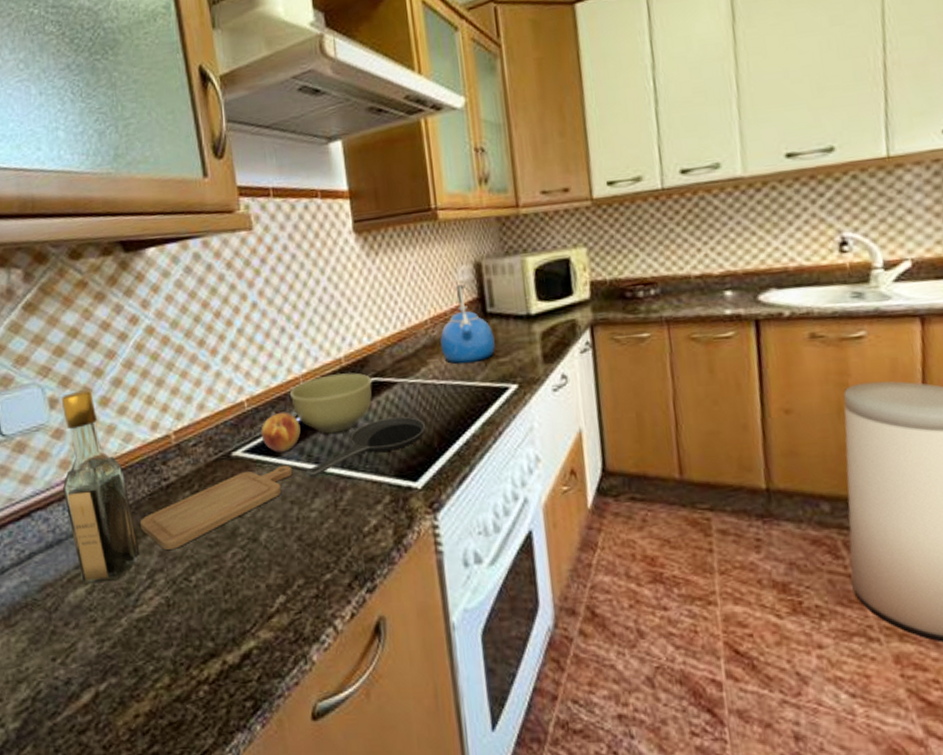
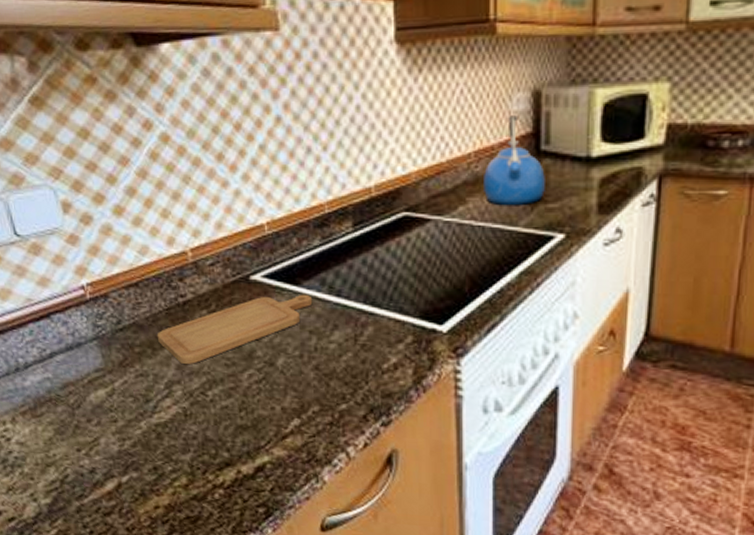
bottle: present [61,390,140,583] -> none [74,197,158,388]
fruit: present [260,411,301,452] -> none [281,239,323,281]
bowl: present [289,373,373,434] -> none [313,204,403,267]
frying pan: present [307,416,425,477] -> none [327,256,456,309]

